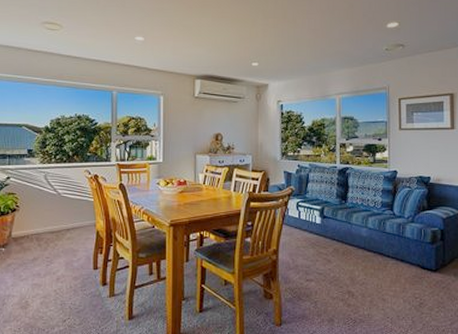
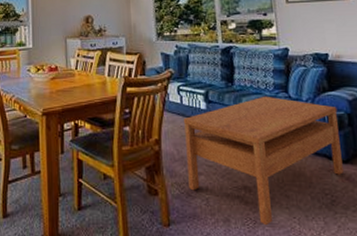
coffee table: none [299,213,433,325] -> present [183,96,344,226]

